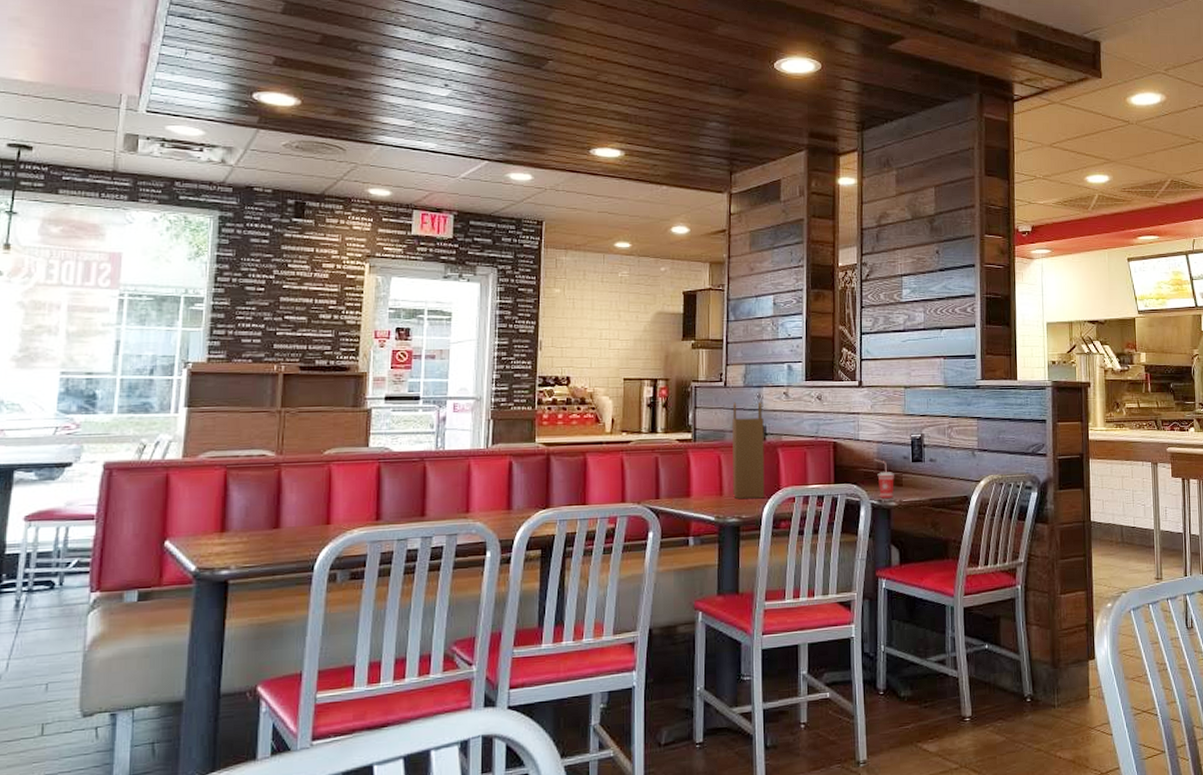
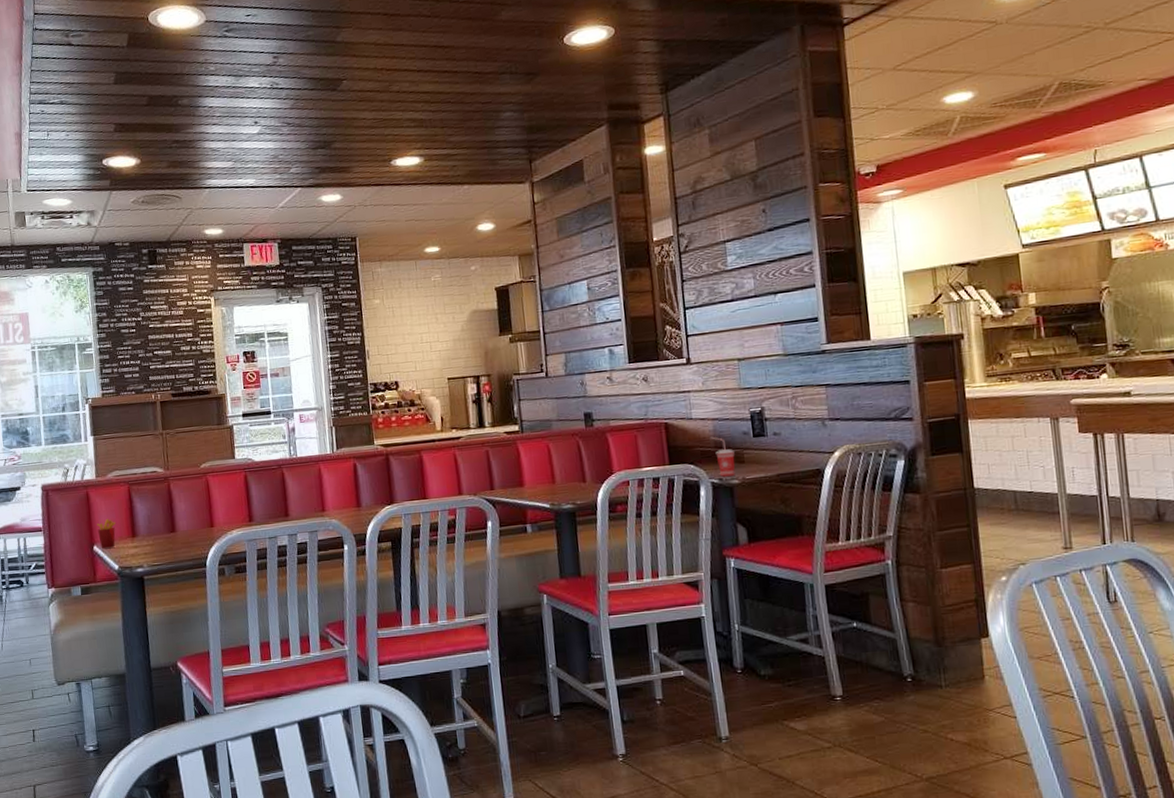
french fries: none [174,507,202,546] -> present [97,518,116,550]
shopping bag: present [732,401,765,499] -> none [556,388,598,486]

